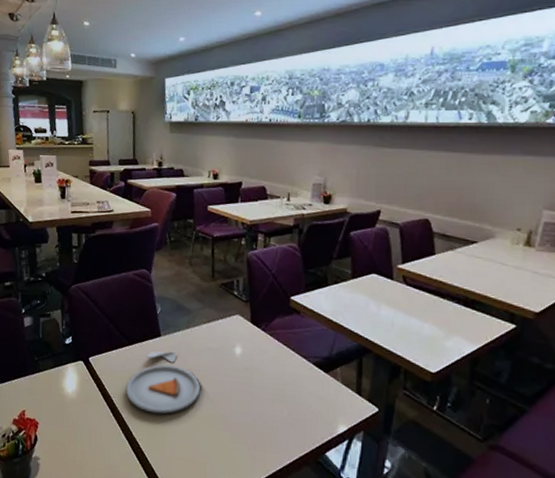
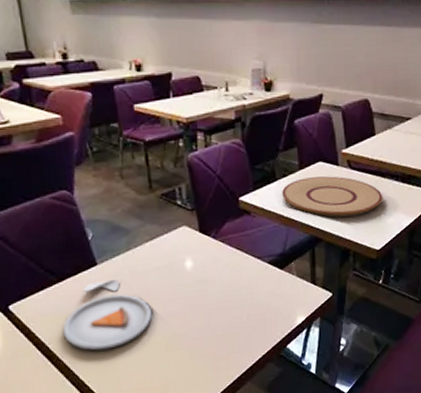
plate: none [333,287,442,333] -> present [282,176,383,217]

